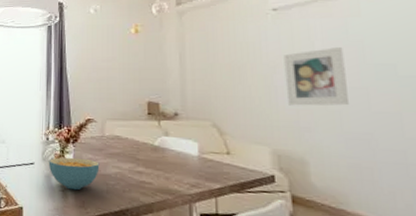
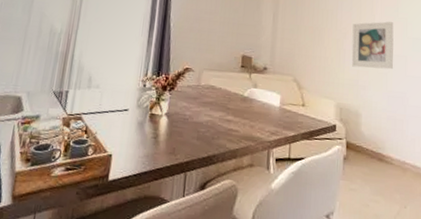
cereal bowl: present [48,157,100,191] -> none [143,104,193,138]

